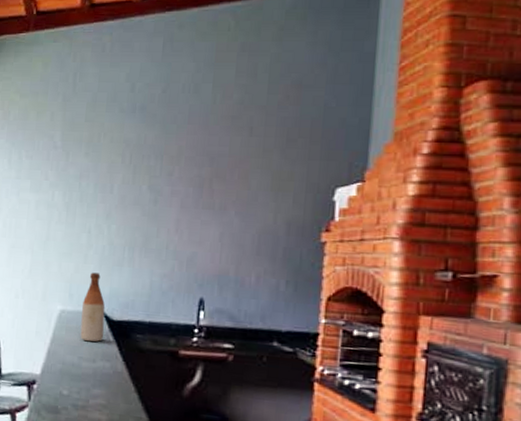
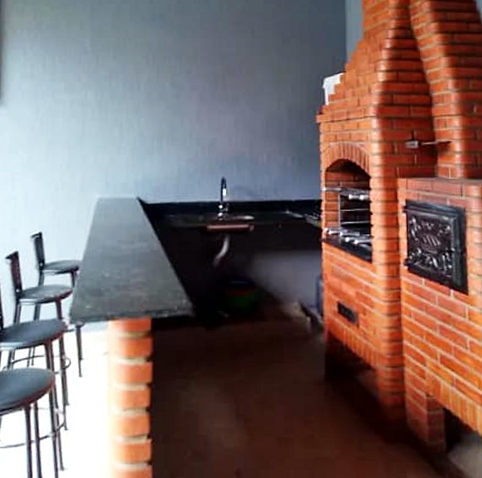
beer bottle: present [80,272,105,342] -> none [118,162,140,226]

